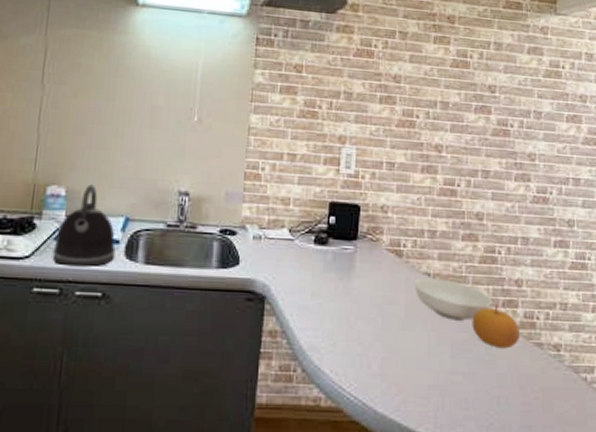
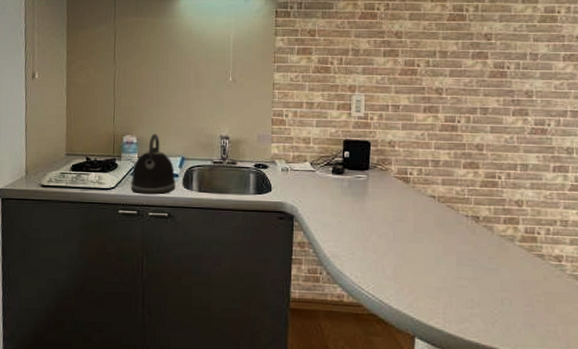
bowl: present [414,277,493,321] -> none [420,199,494,235]
fruit: present [472,305,520,349] -> none [475,222,521,259]

